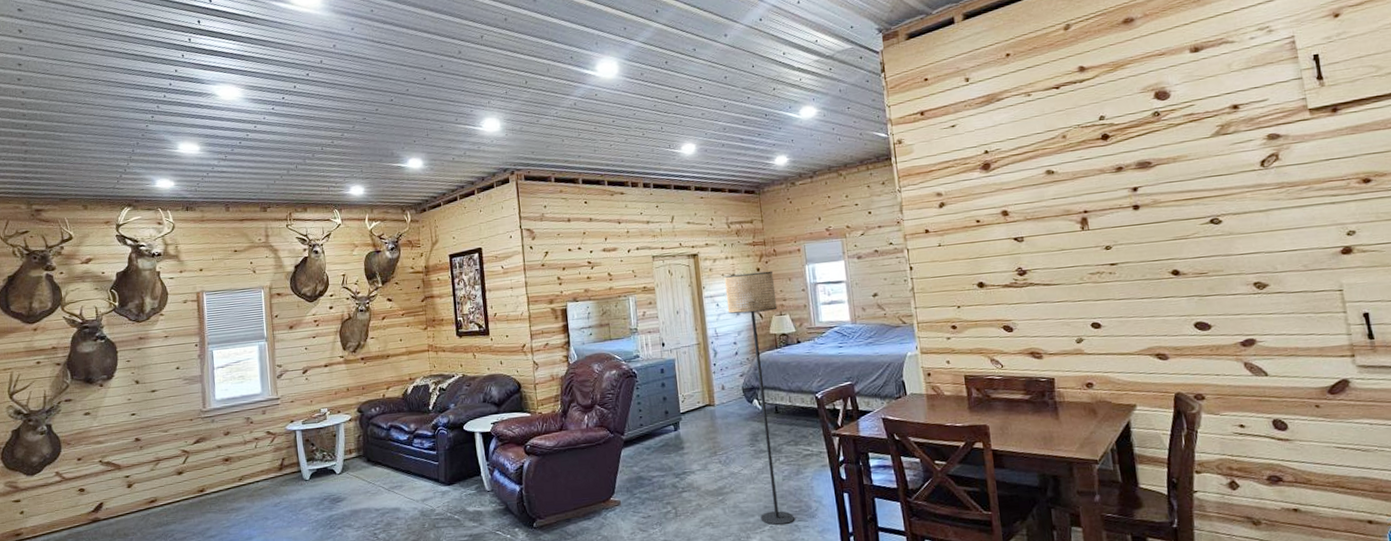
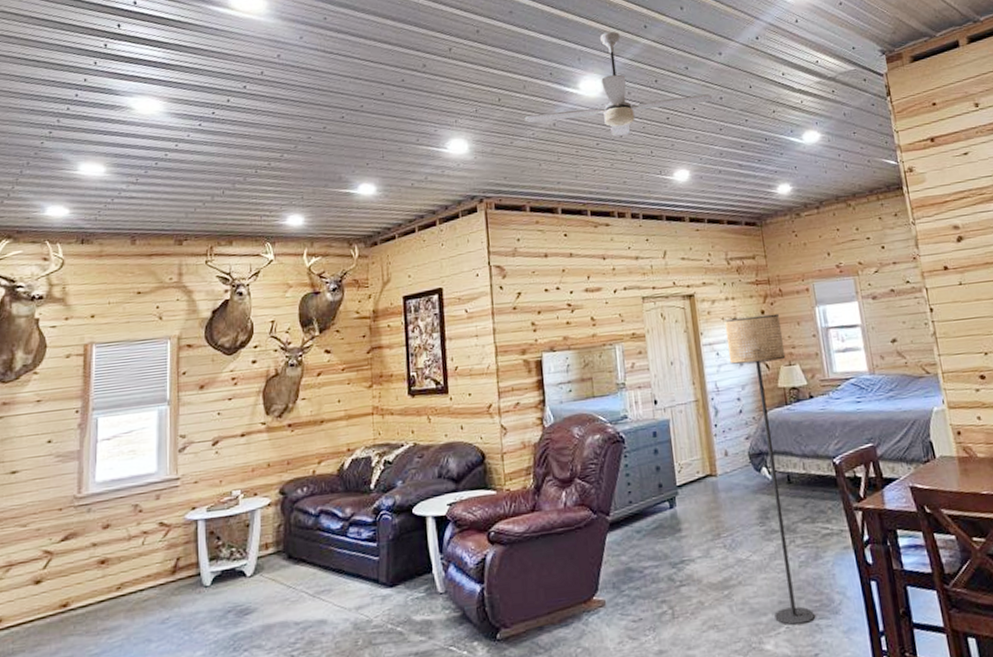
ceiling fan: none [548,16,717,114] -> present [524,32,712,136]

